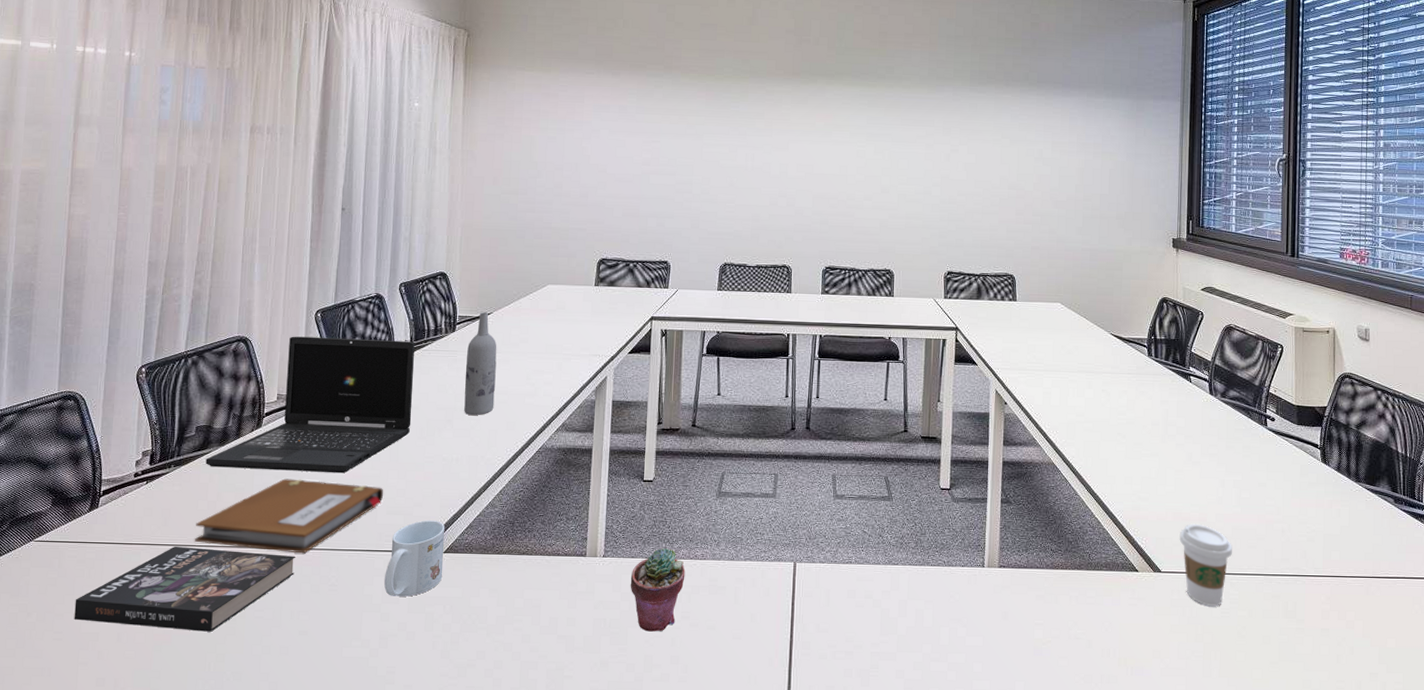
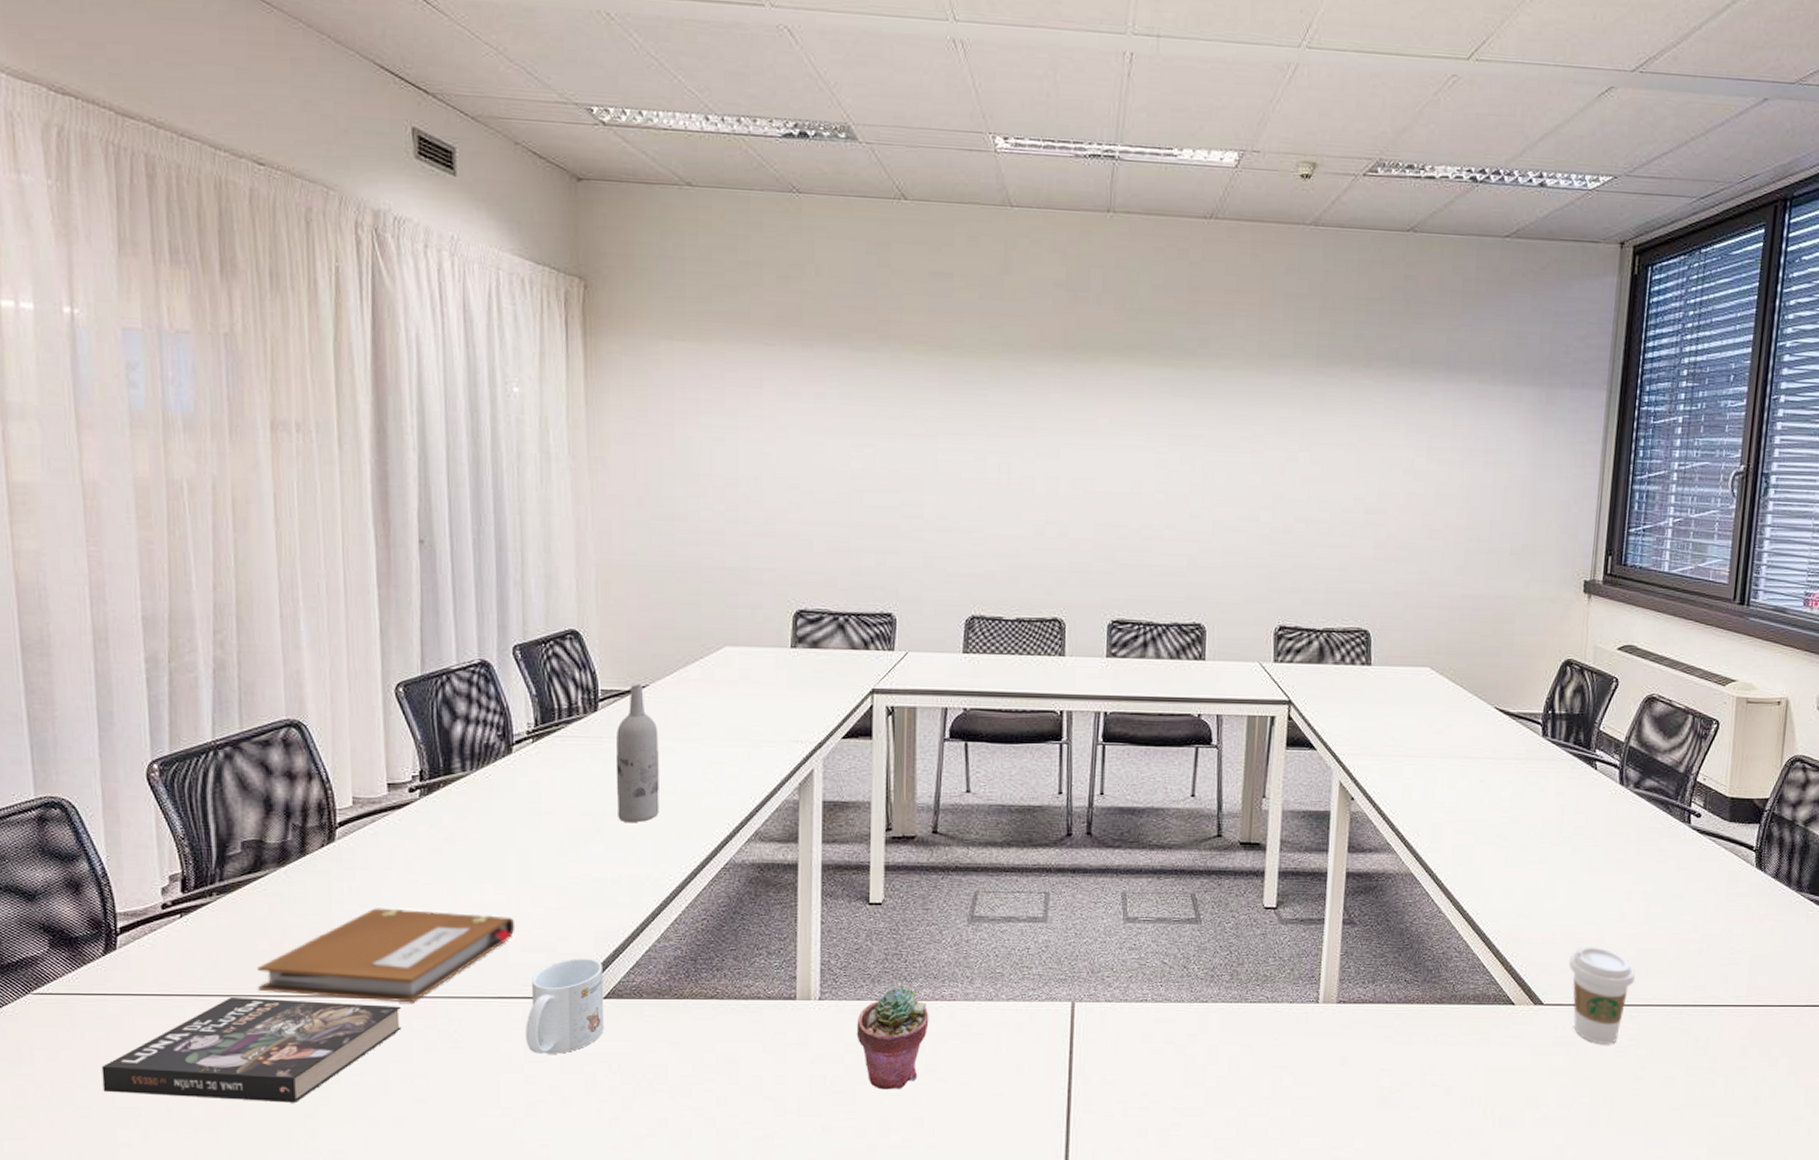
laptop: present [205,336,415,474] -> none [260,719,546,900]

